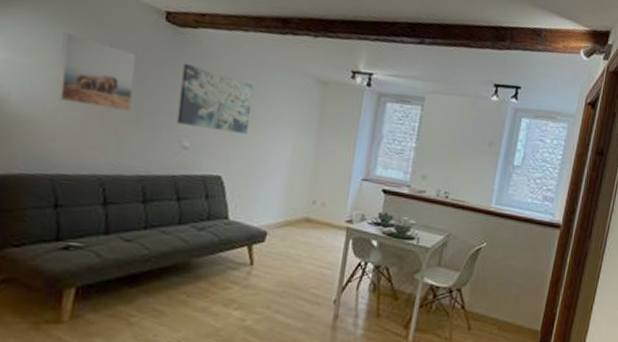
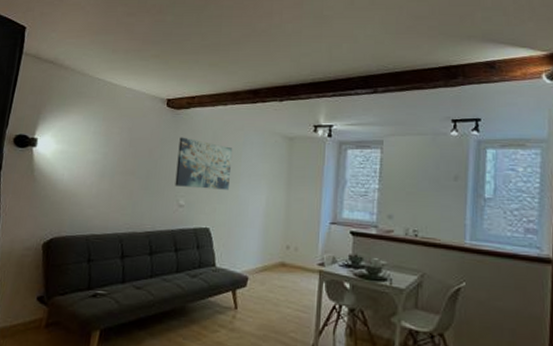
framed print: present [58,32,137,112] -> none [93,125,147,181]

